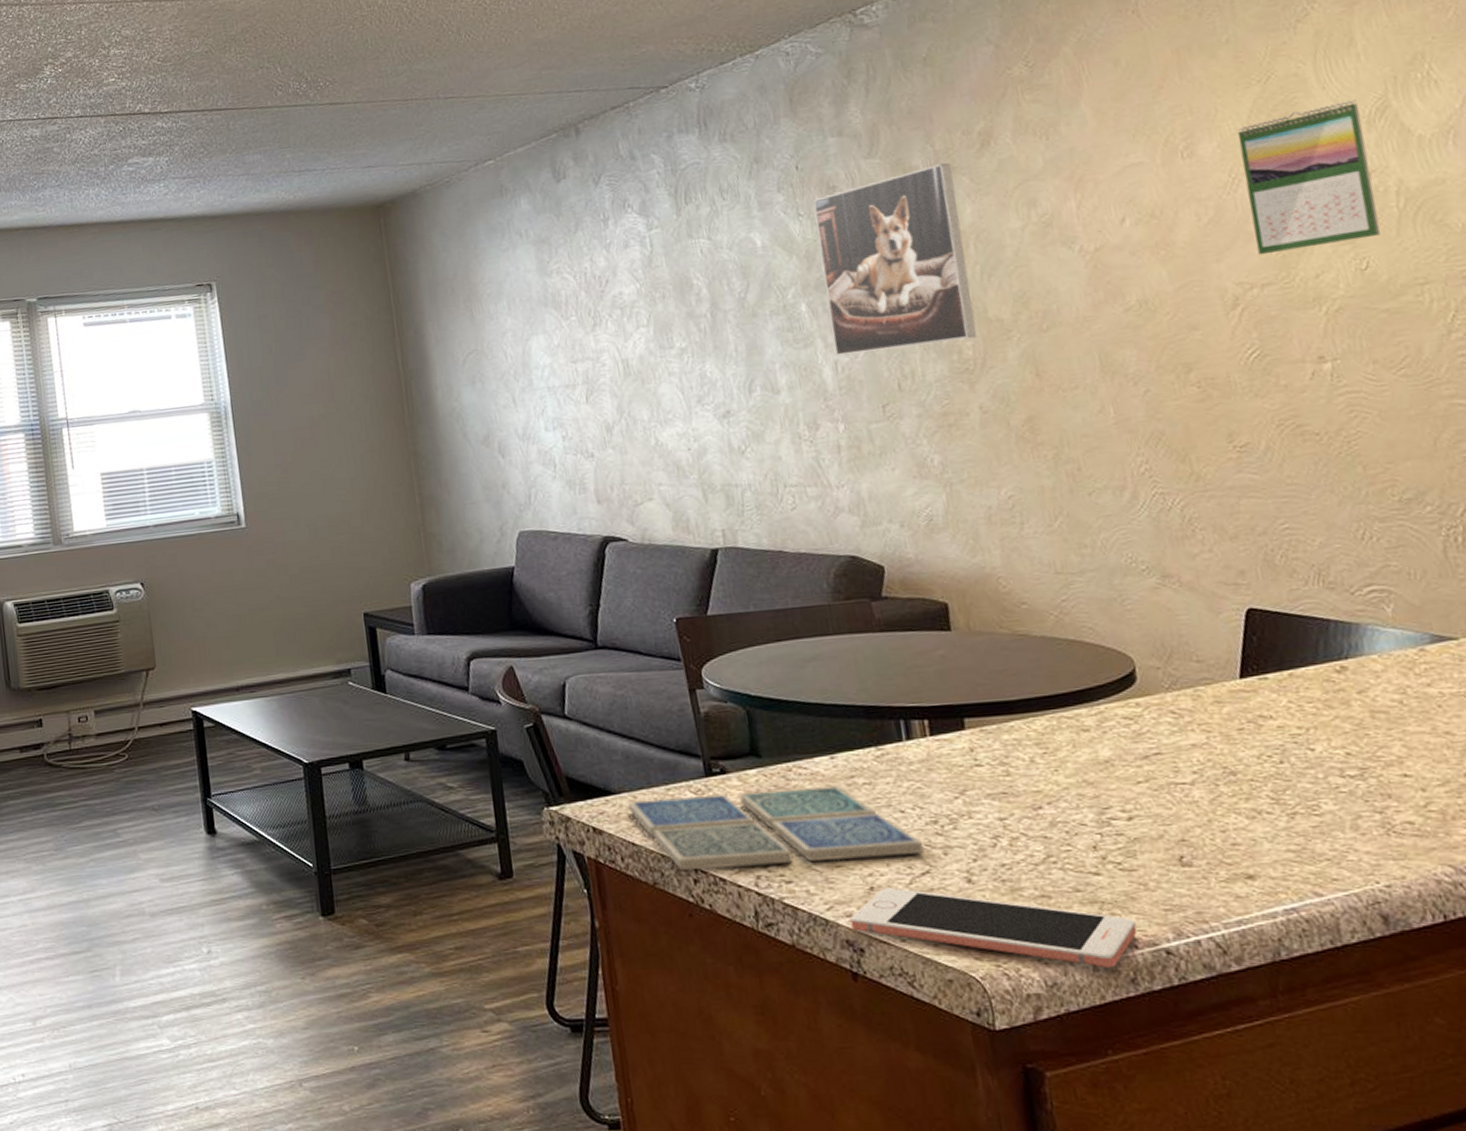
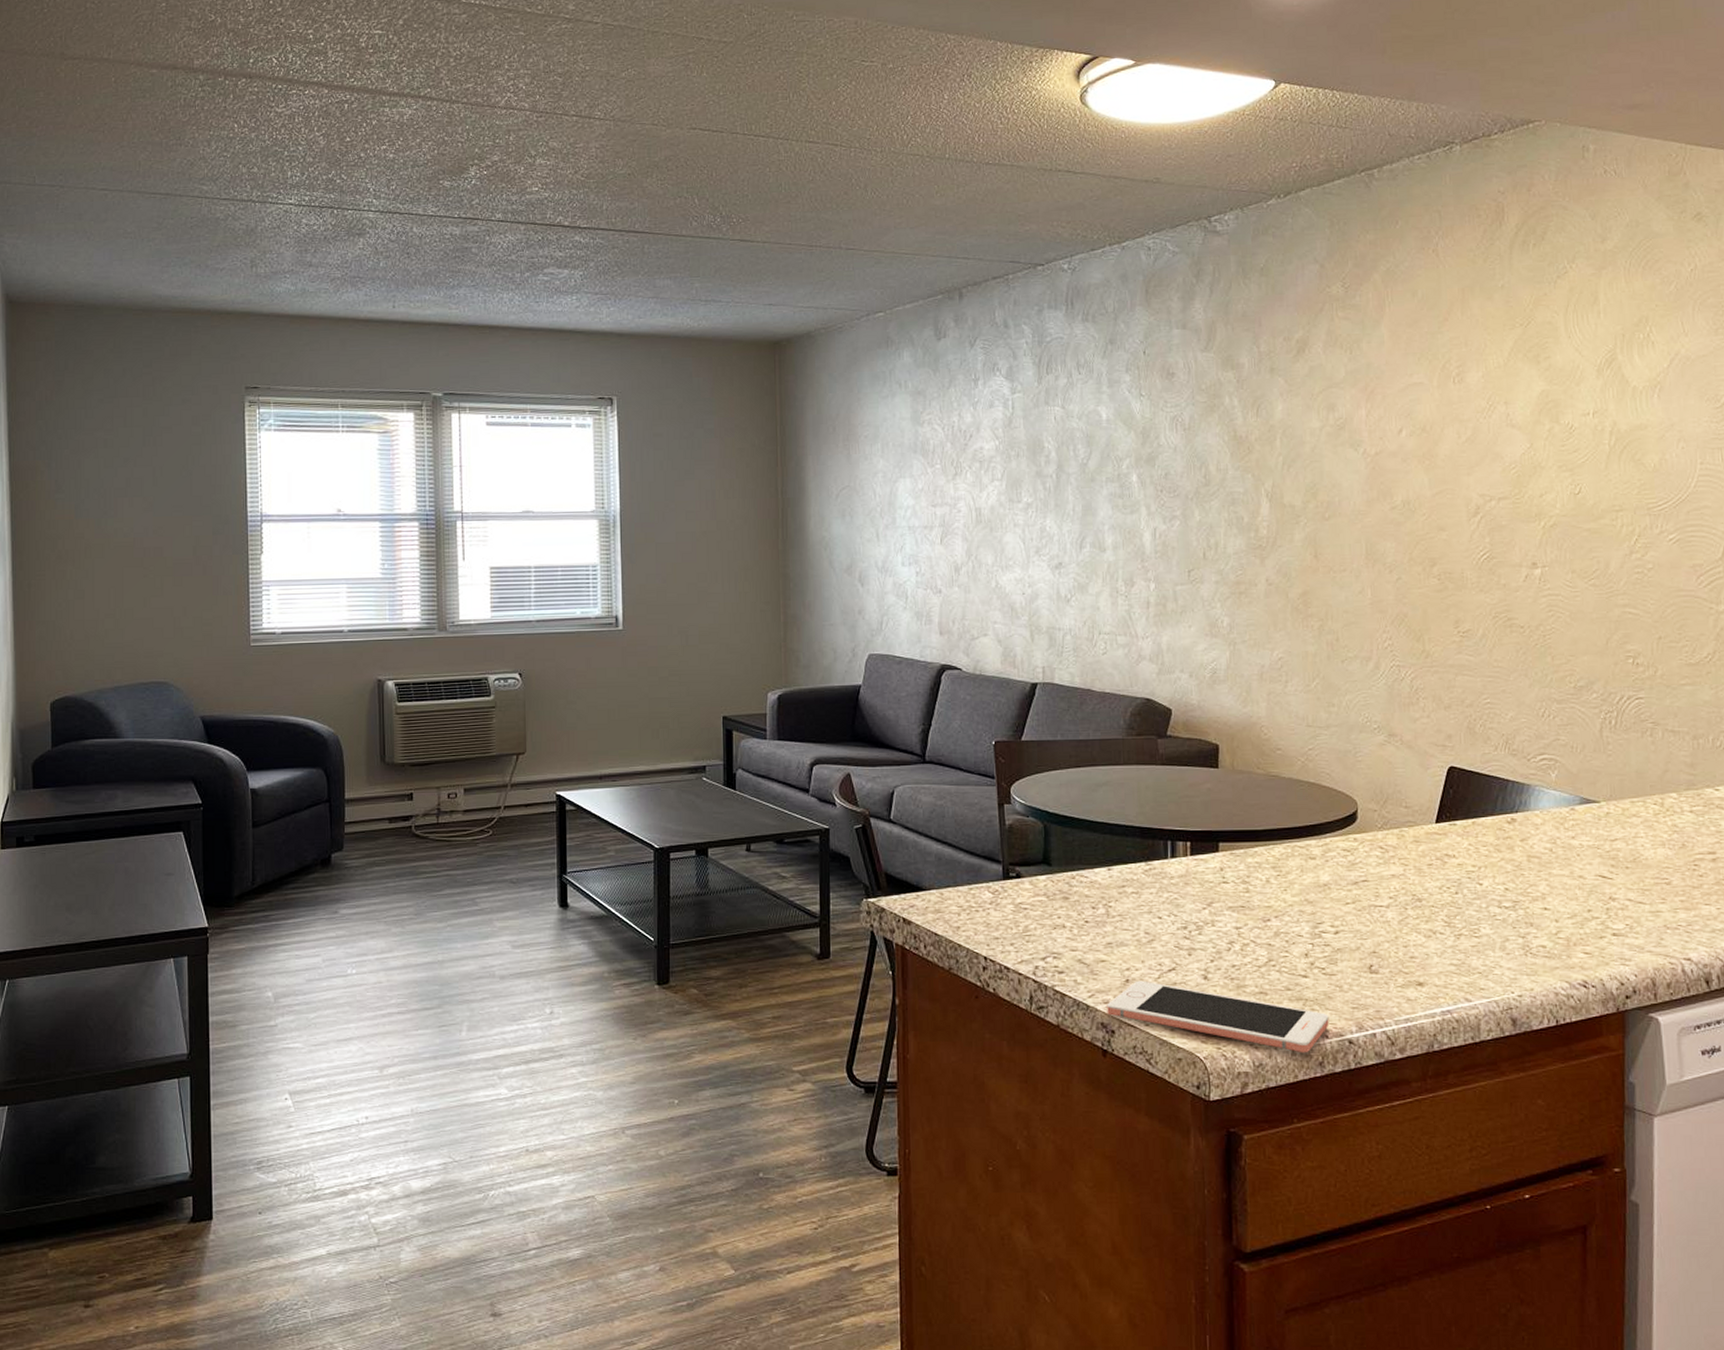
drink coaster: present [628,786,924,871] -> none [936,893,1173,959]
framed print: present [812,163,978,357] -> none [1154,364,1273,524]
calendar: present [1237,100,1381,255] -> none [1498,350,1594,473]

